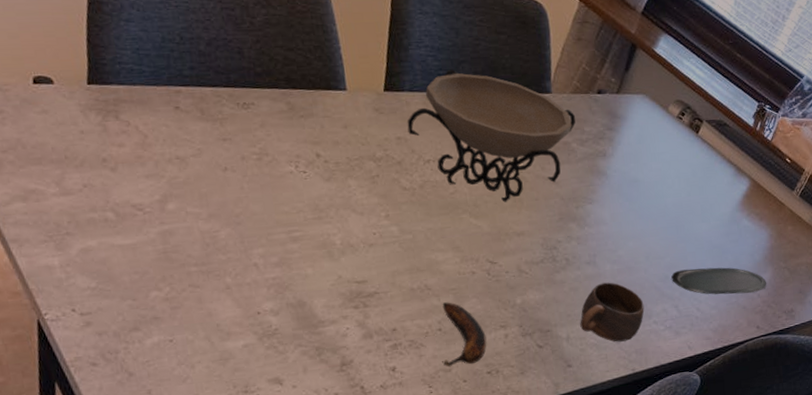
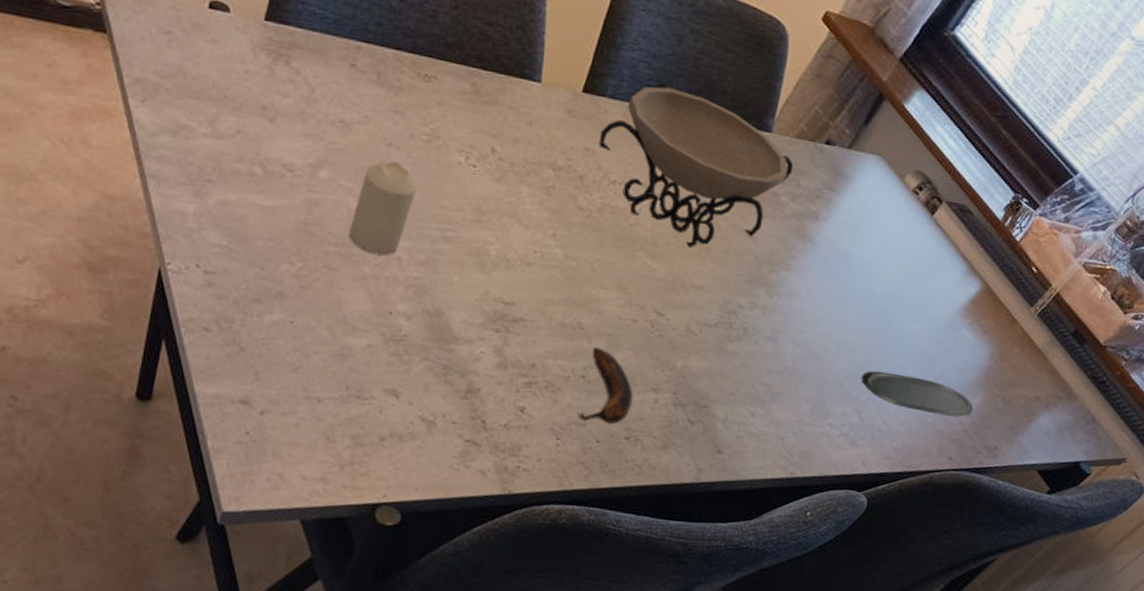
candle: none [205,182,258,267] -> present [349,161,418,256]
cup: present [580,282,645,342] -> none [742,365,822,439]

